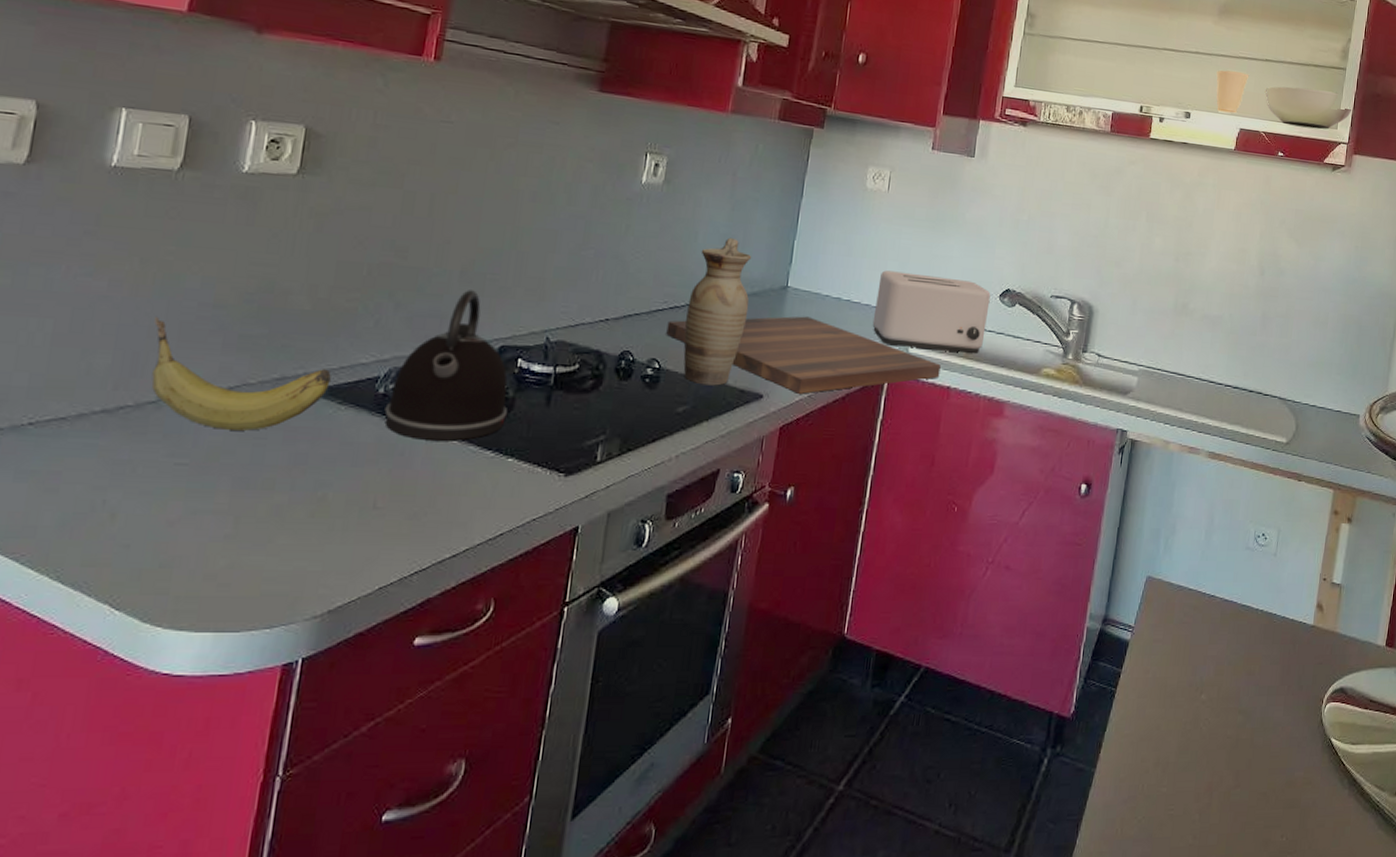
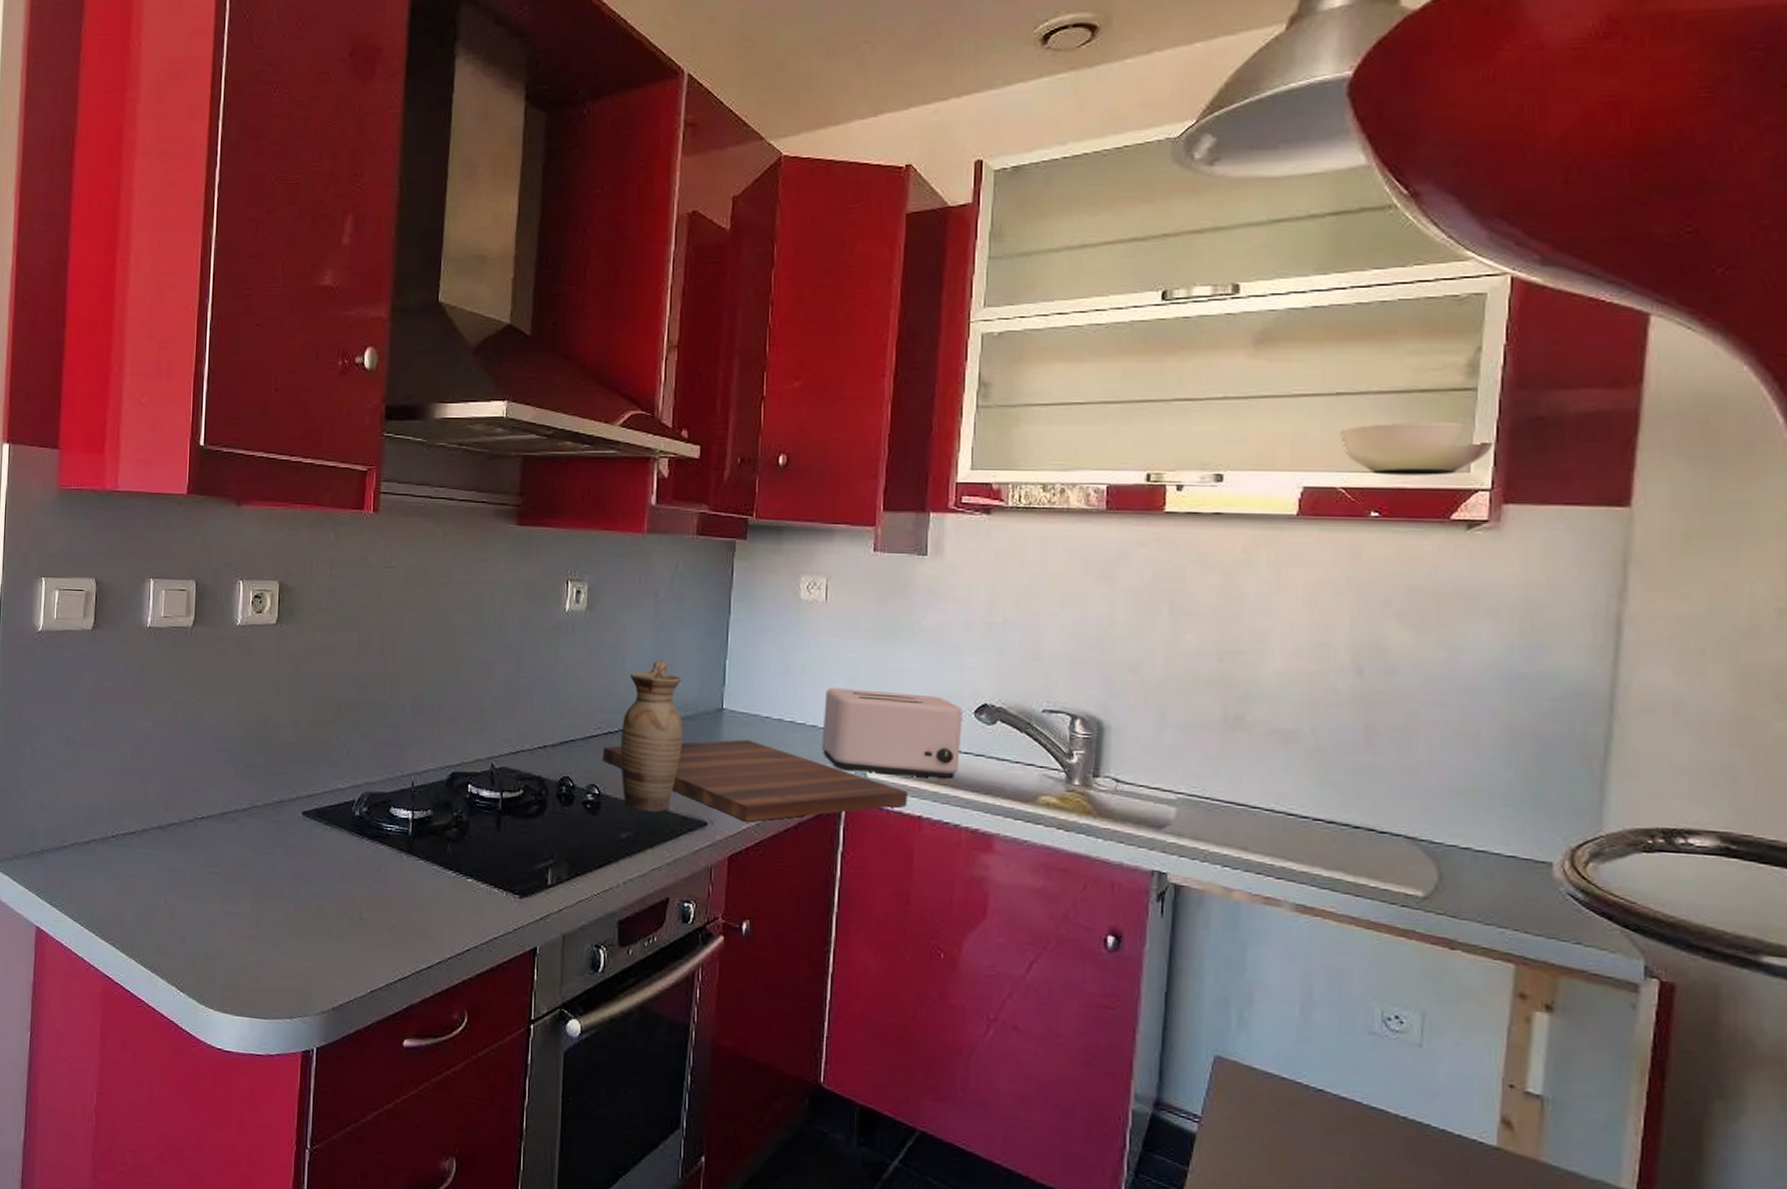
fruit: present [151,316,331,431] -> none [187,749,317,846]
kettle: present [384,290,508,441] -> none [361,721,463,861]
cup: present [1216,70,1249,114] -> none [1259,415,1312,469]

